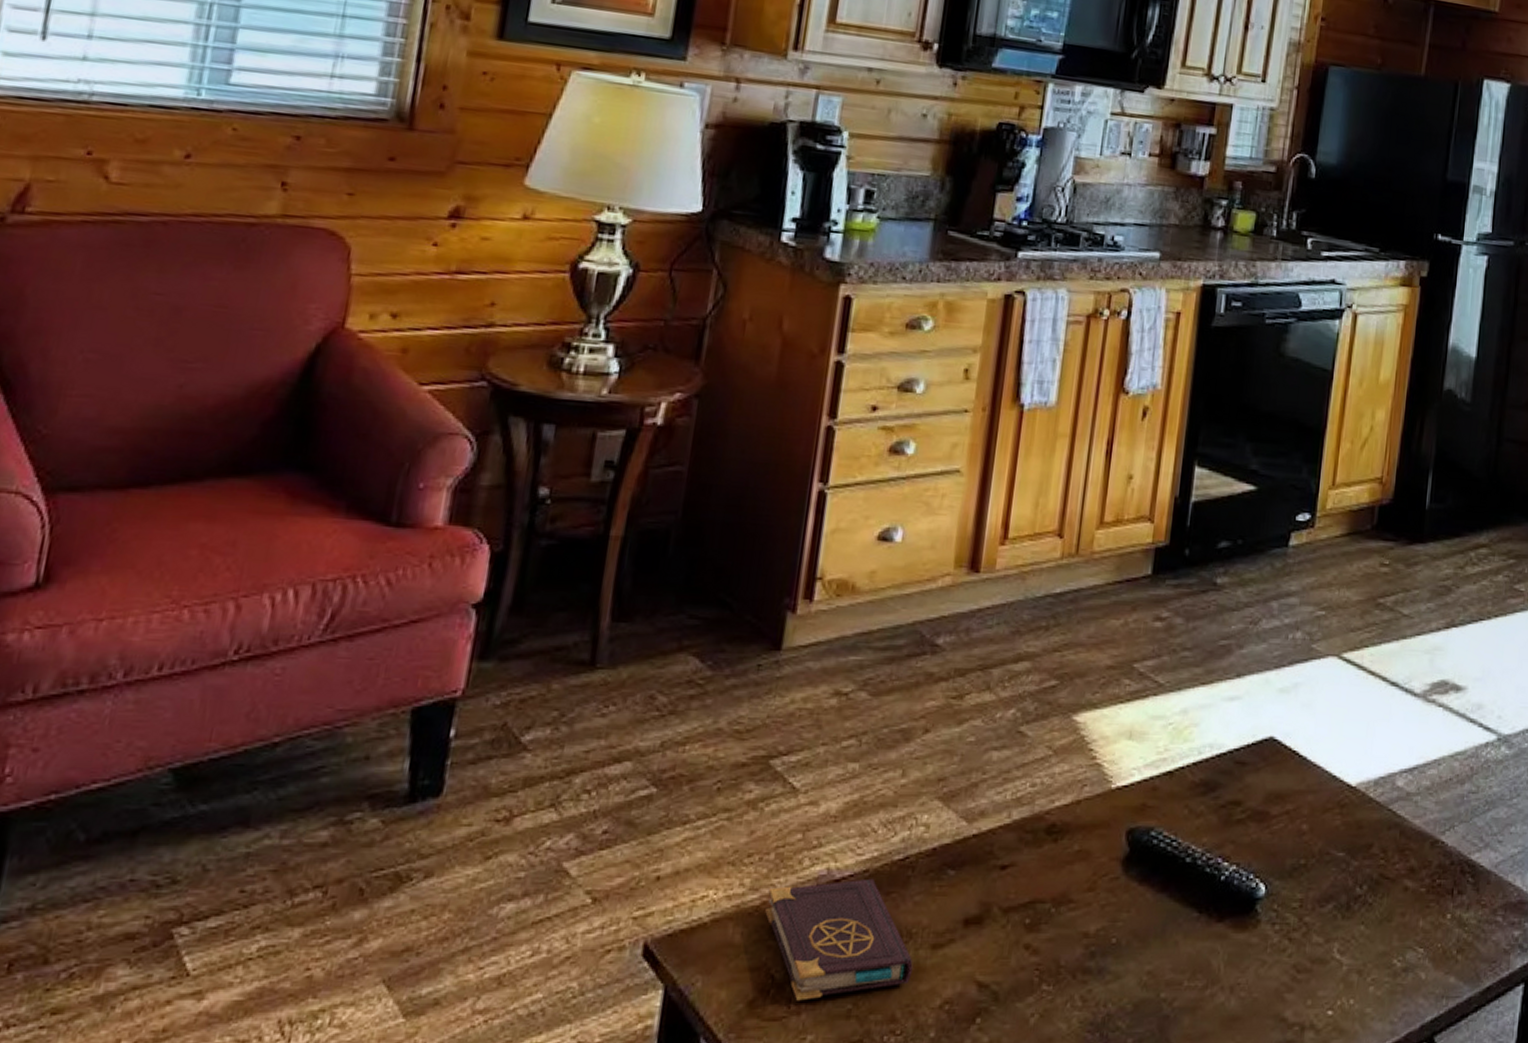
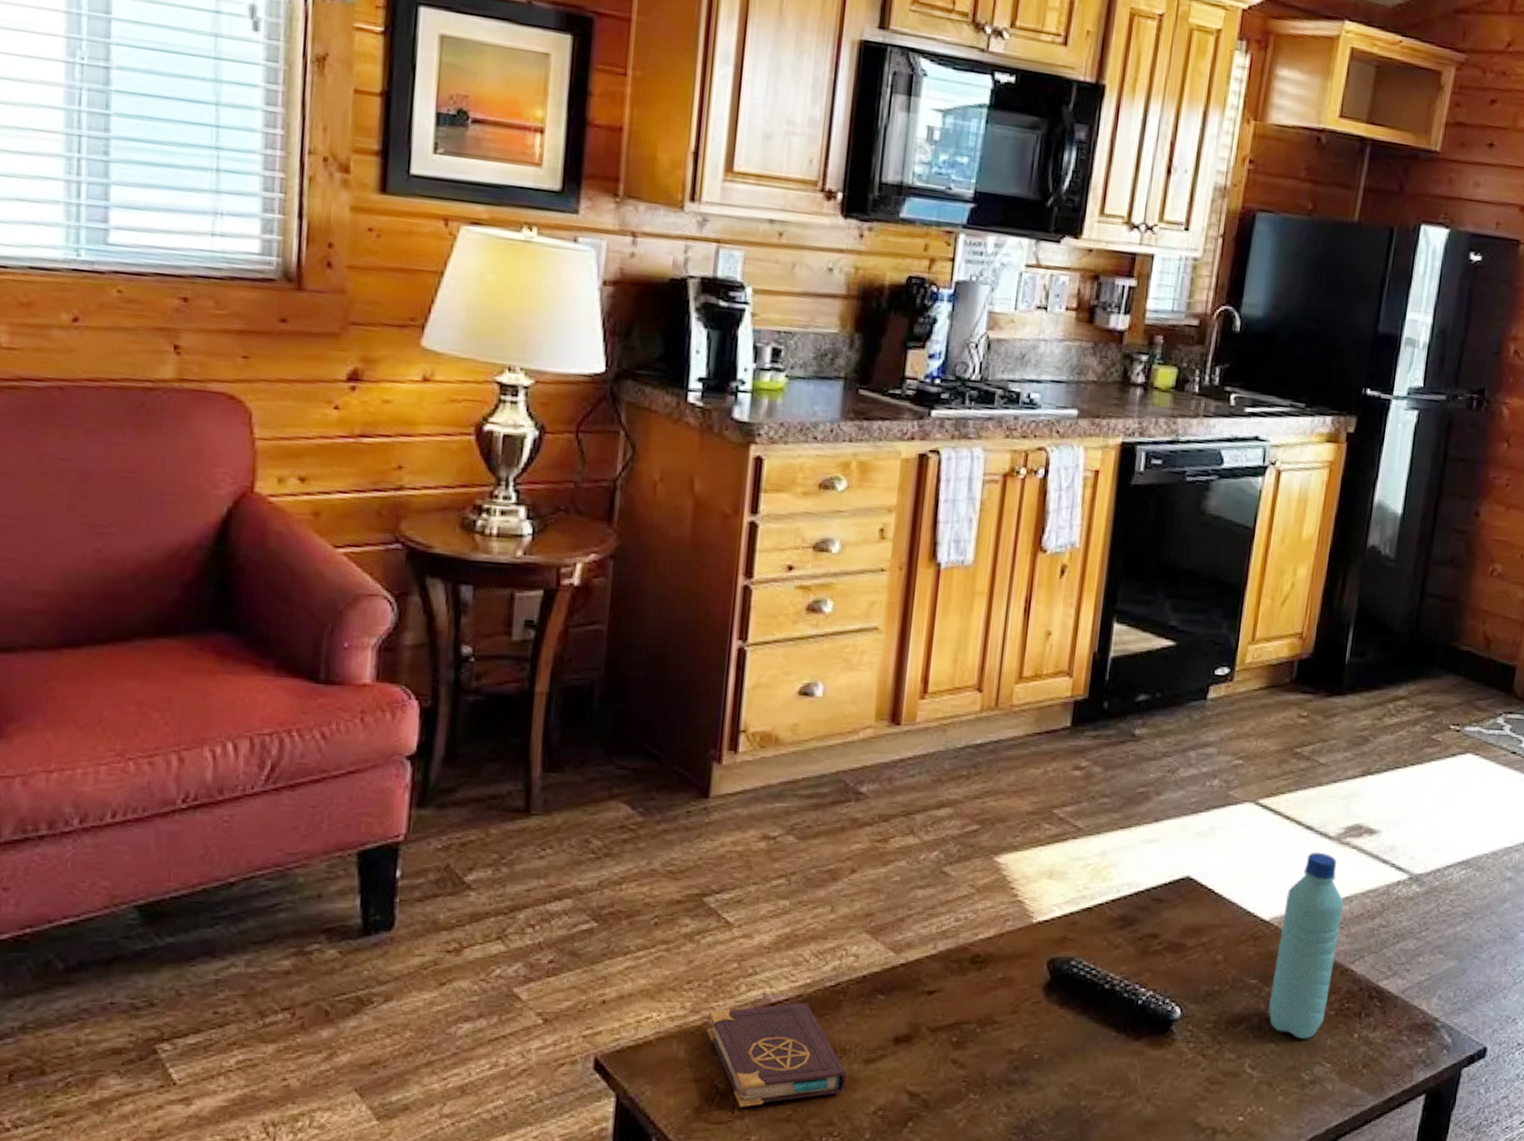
water bottle: none [1357,710,1432,920] -> present [1269,852,1344,1039]

